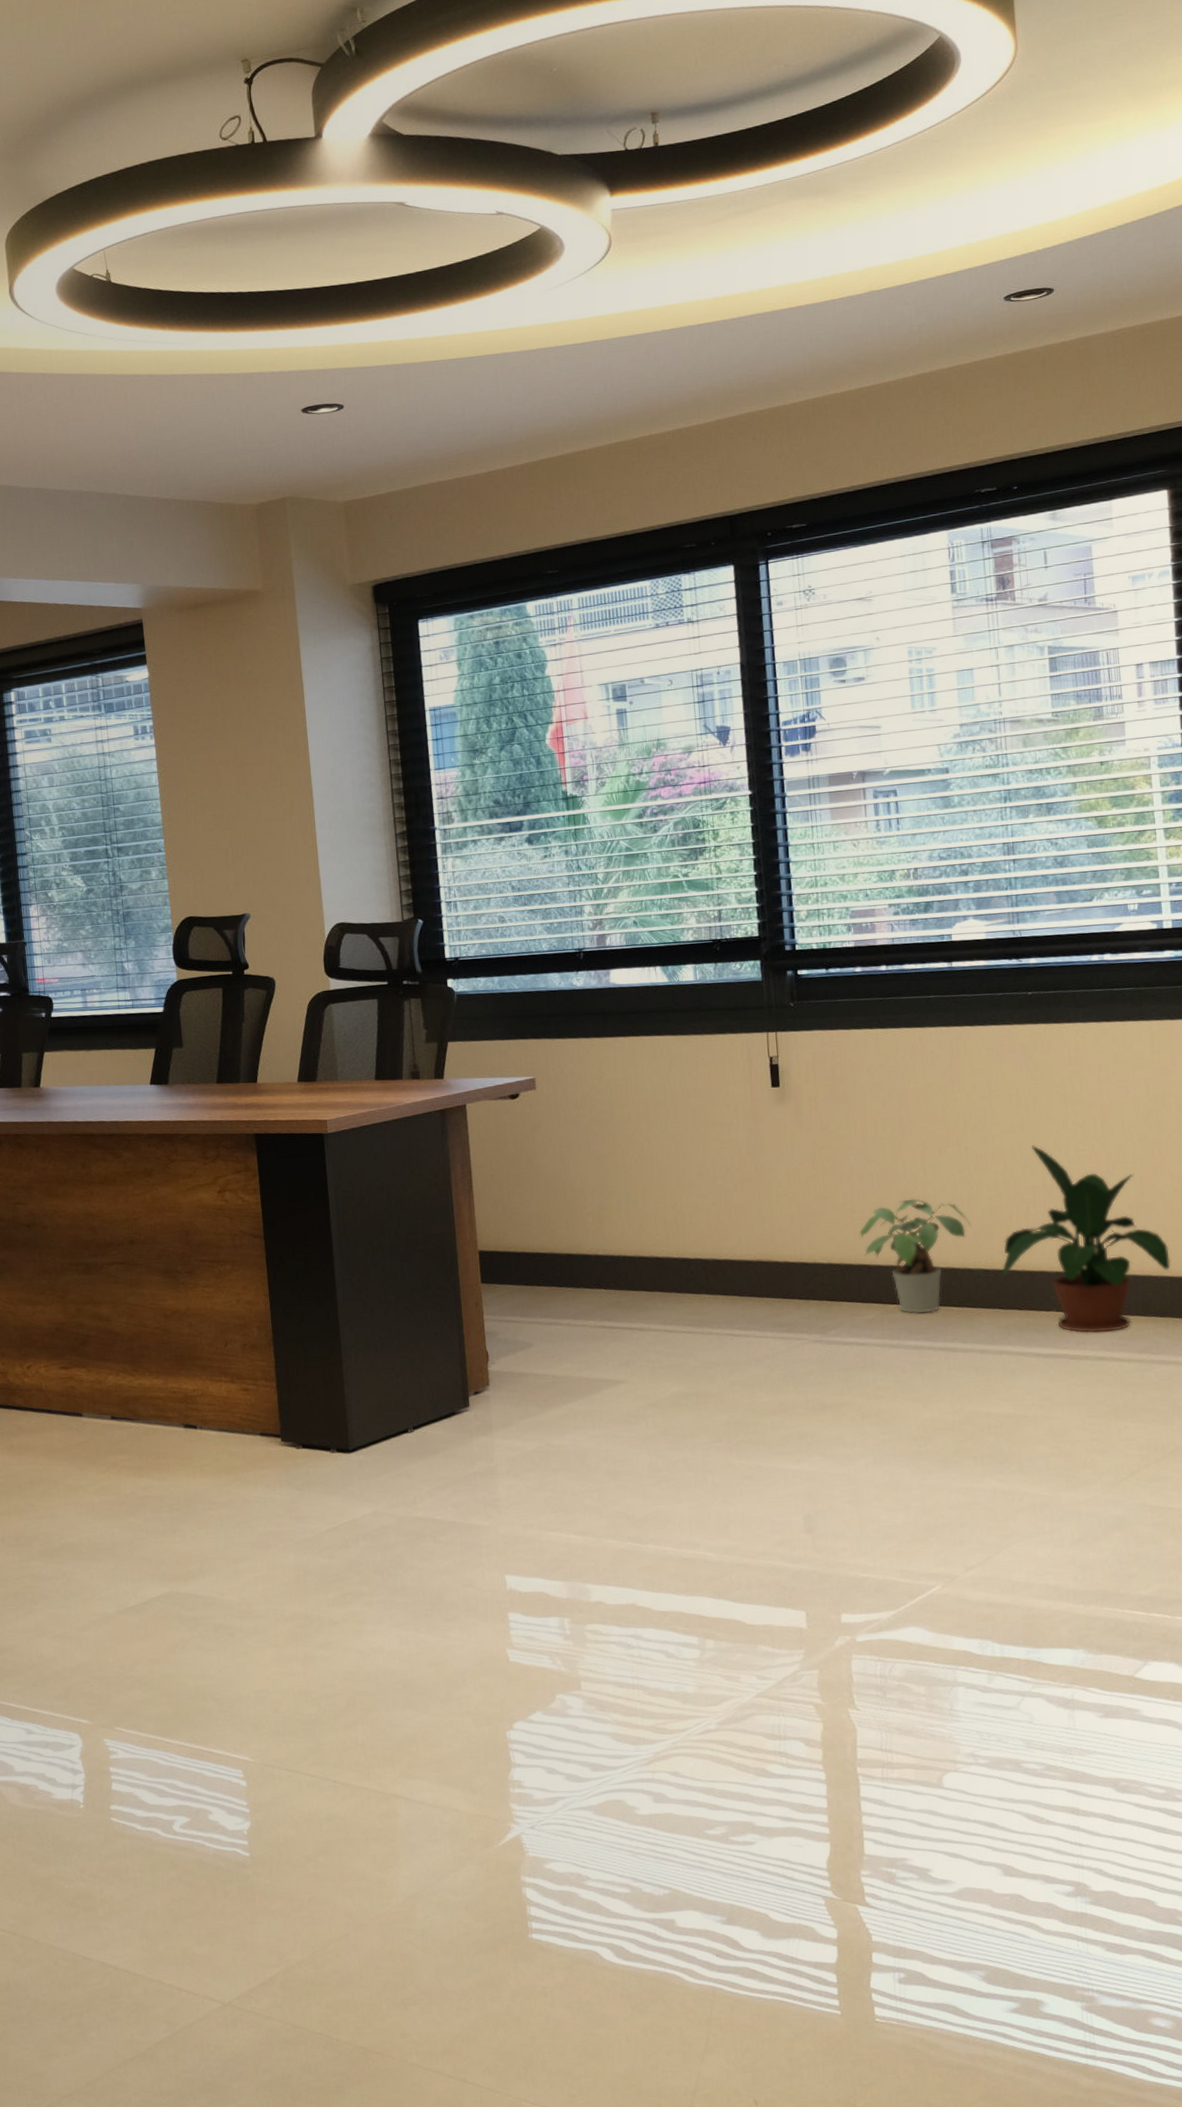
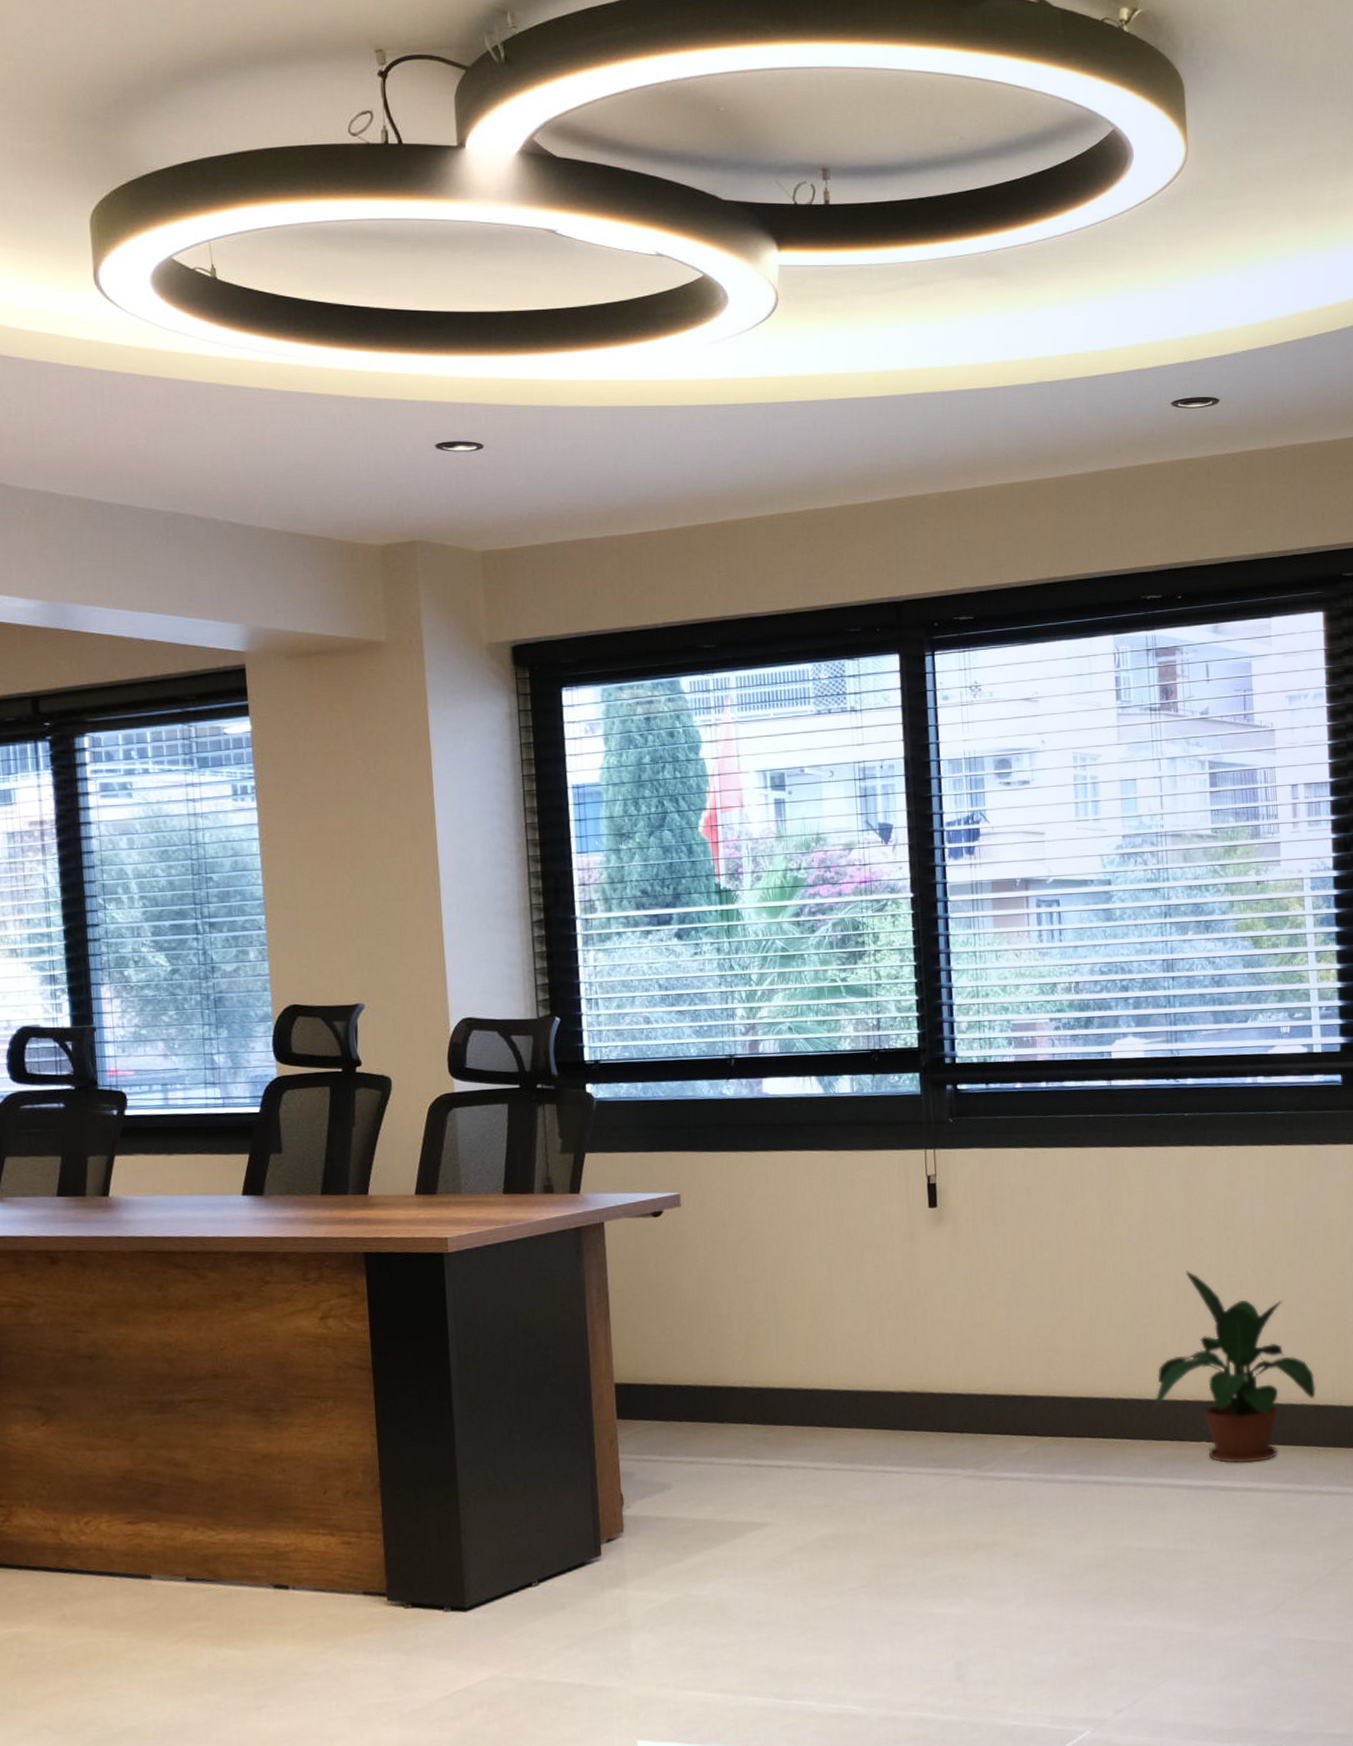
potted plant: present [859,1198,972,1314] -> none [1015,1325,1127,1446]

